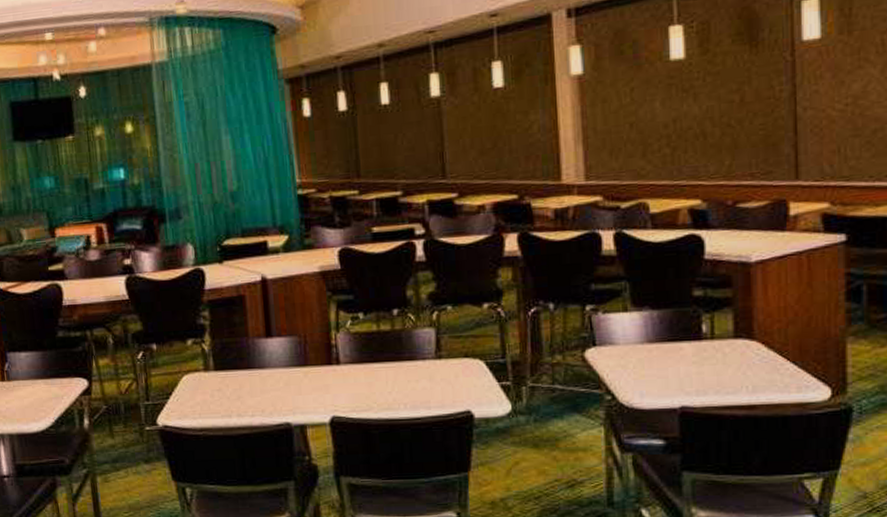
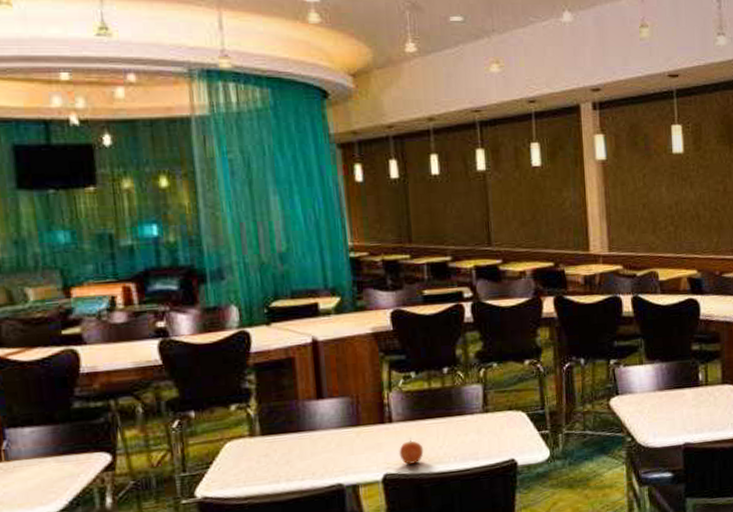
apple: none [346,381,372,409] -> present [399,438,424,465]

